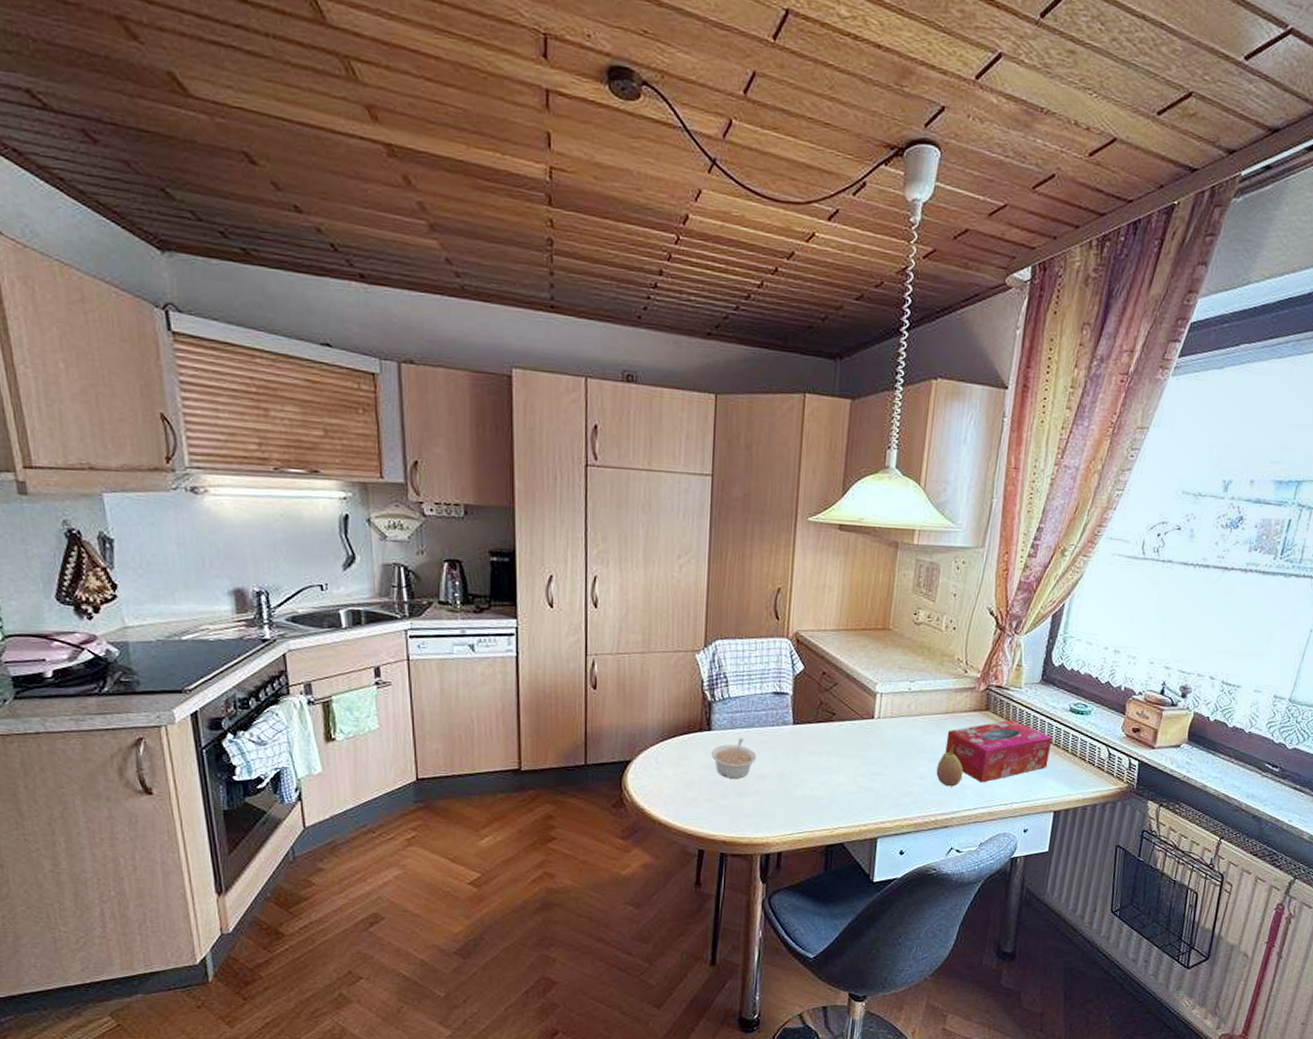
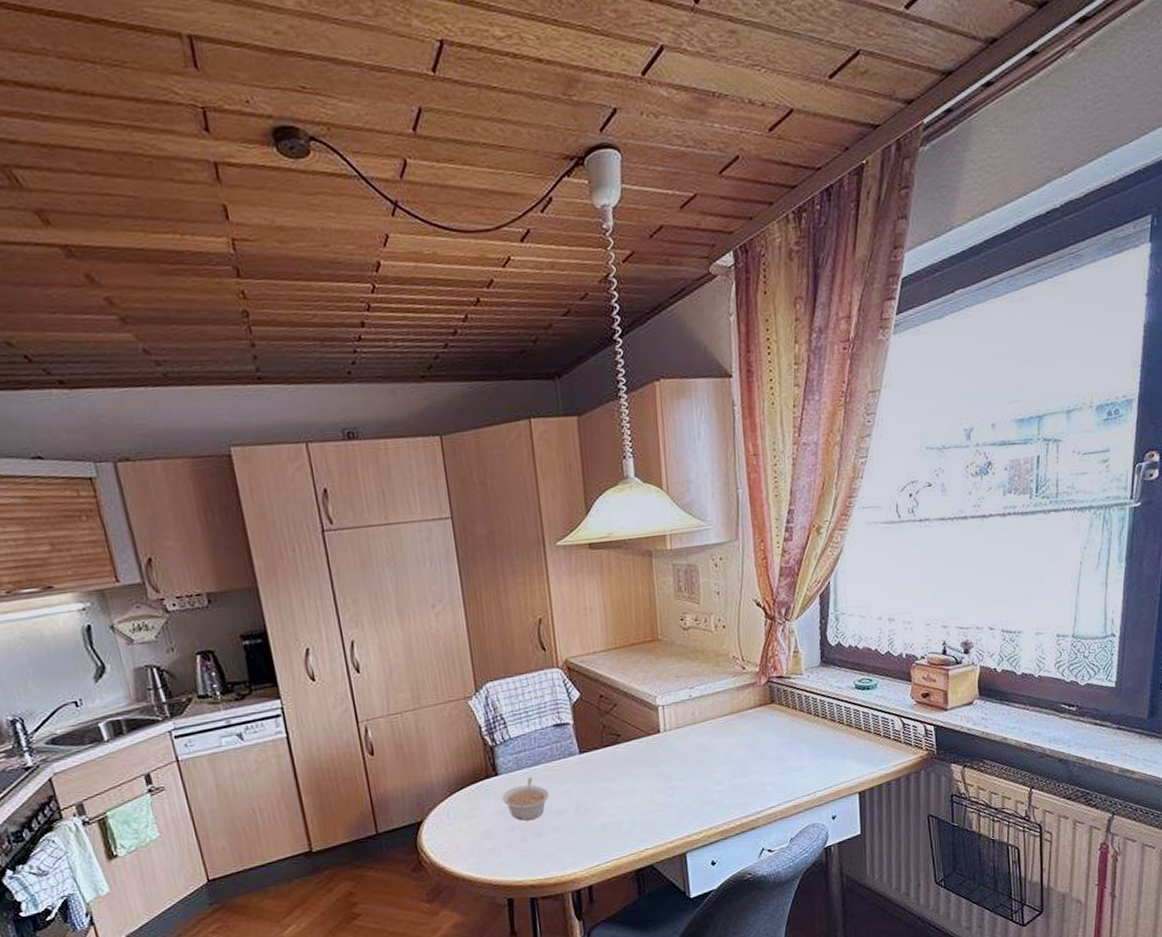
fruit: present [936,743,964,787] -> none [732,743,761,788]
tissue box: present [945,719,1053,783] -> none [736,707,844,778]

